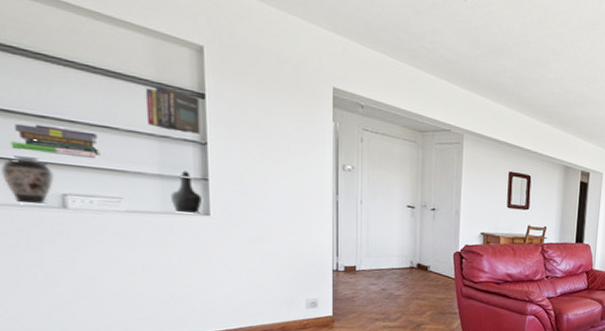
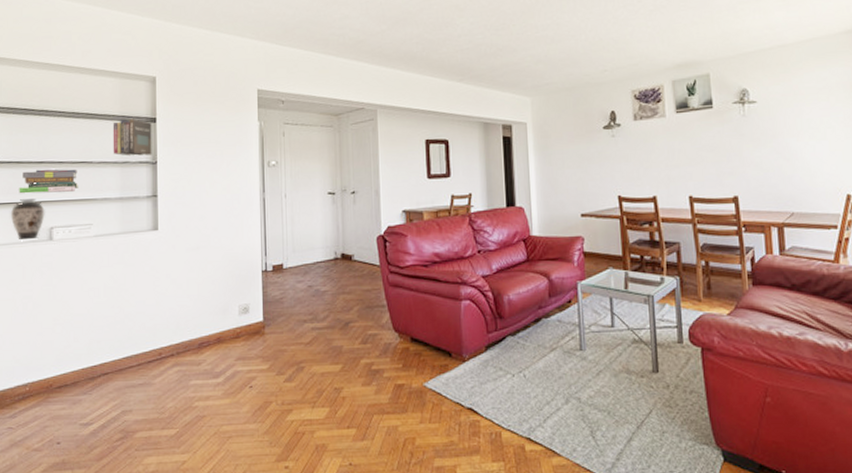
decorative vase: present [171,170,202,213] -> none [129,190,152,231]

